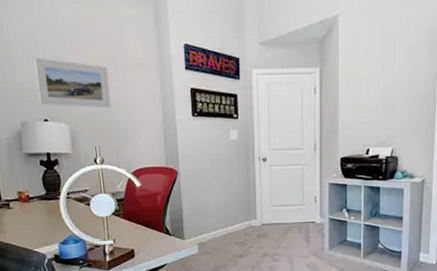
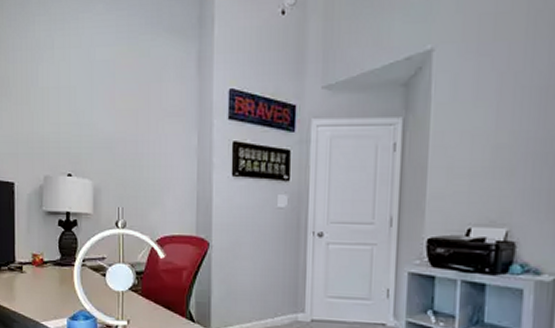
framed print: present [33,58,111,108] -> none [64,106,140,163]

